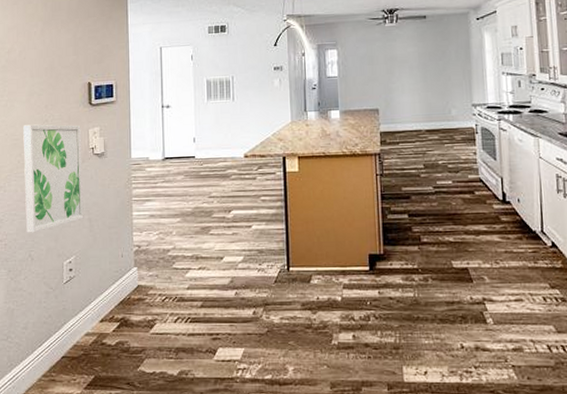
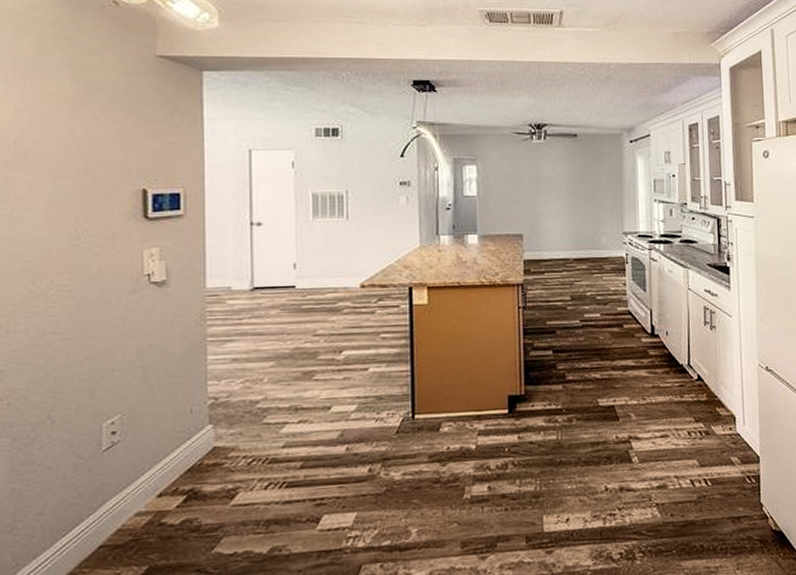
wall art: present [23,124,84,233] -> none [39,242,134,388]

